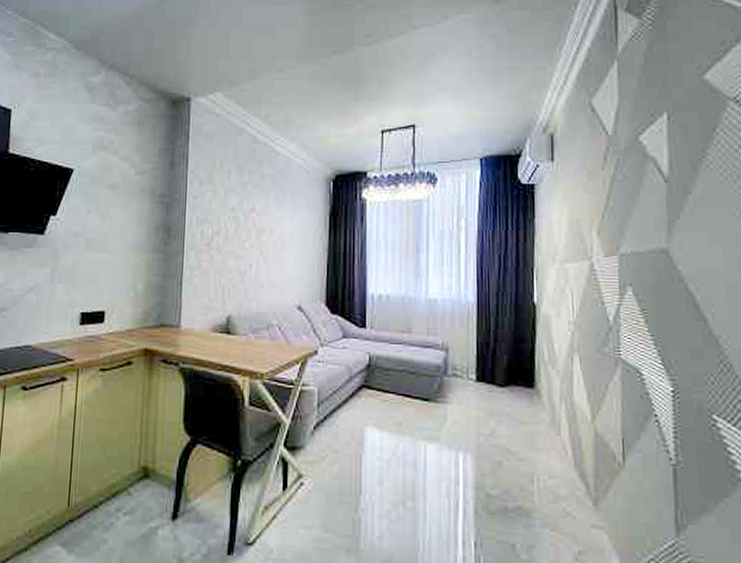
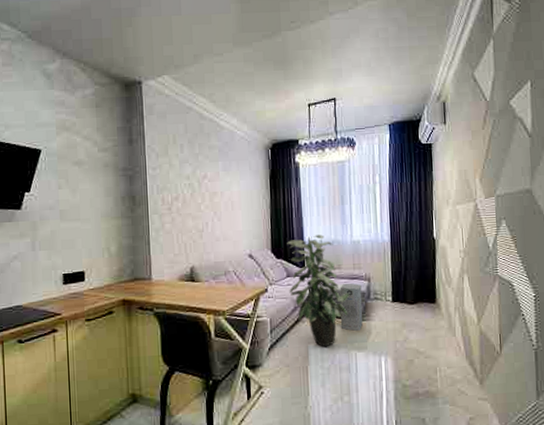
indoor plant: none [344,288,421,433] -> present [286,235,350,347]
air purifier: none [407,353,437,416] -> present [340,283,363,332]

